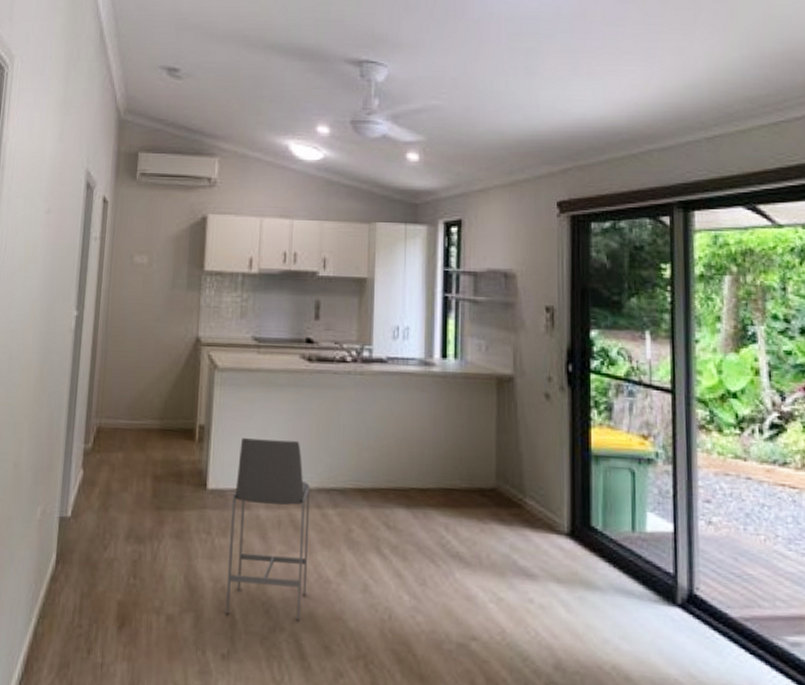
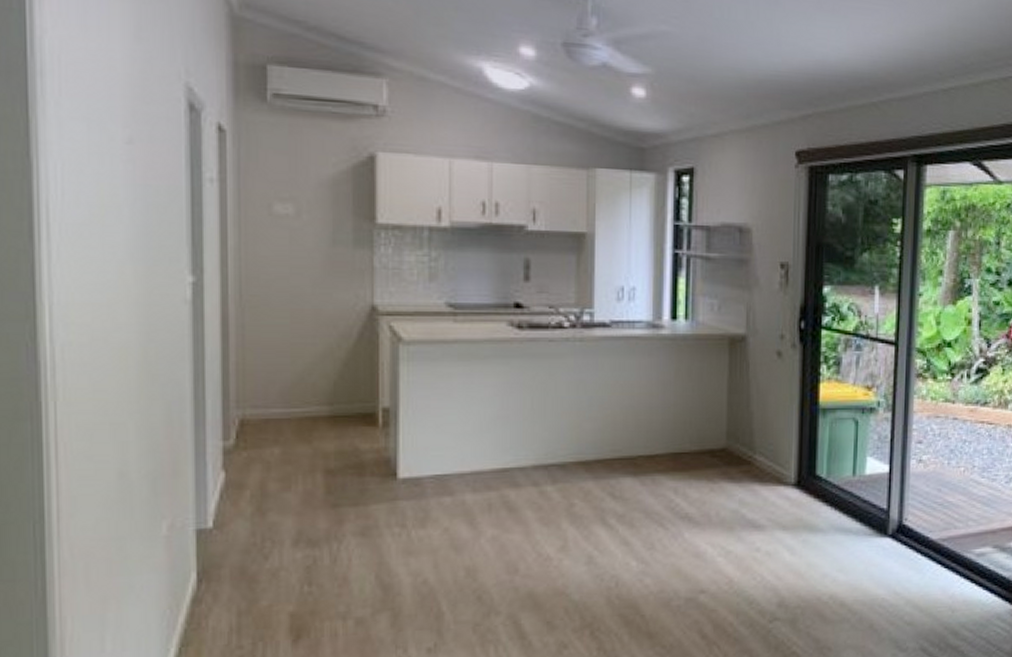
bar stool: present [225,438,311,620] -> none [429,418,526,607]

